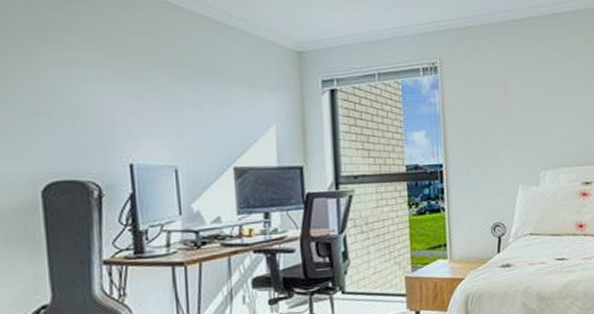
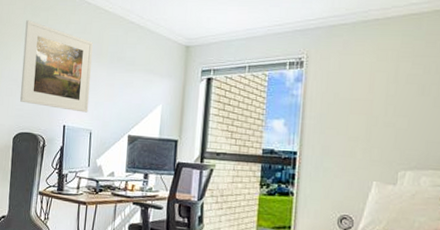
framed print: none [36,15,168,144] -> present [20,19,93,113]

